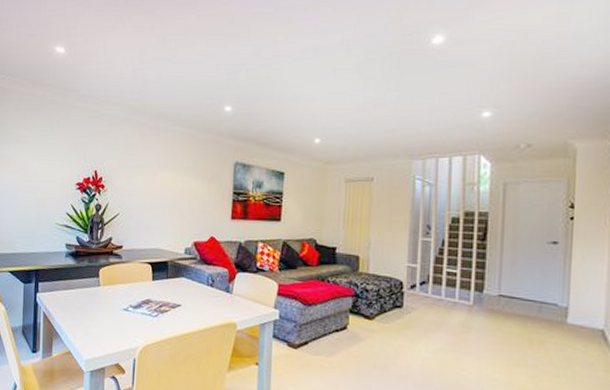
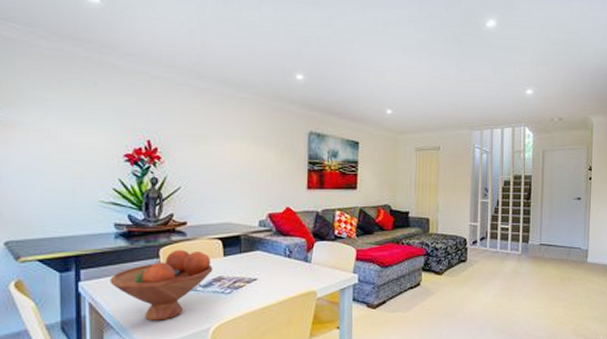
fruit bowl: none [60,270,143,336] -> present [110,249,213,321]

